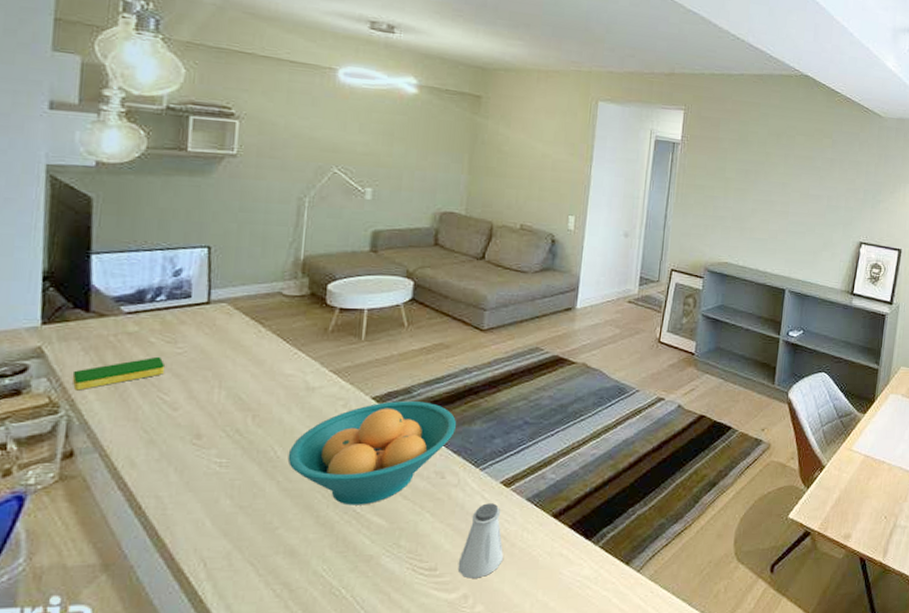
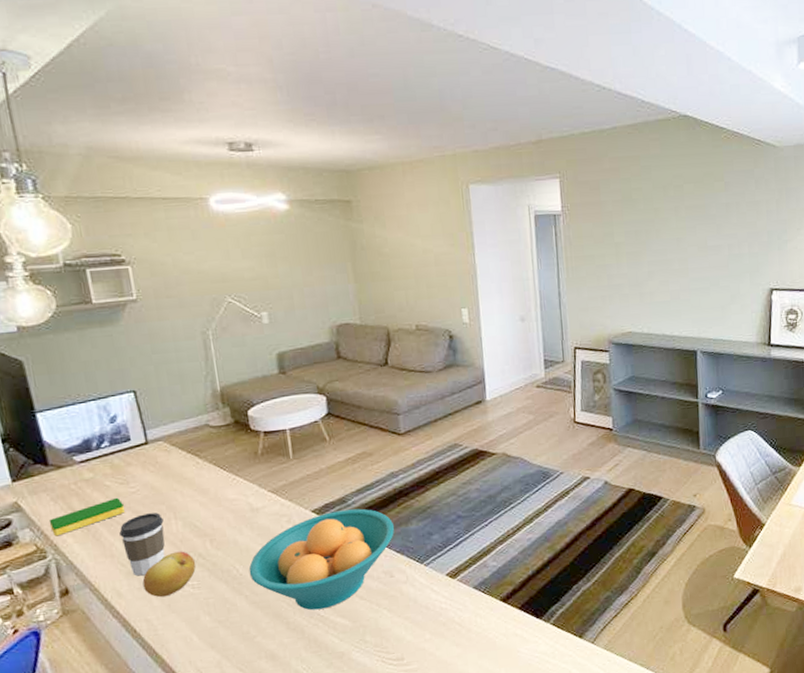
coffee cup: none [151,378,206,446] -> present [119,513,165,576]
fruit: none [163,424,231,473] -> present [142,551,196,598]
saltshaker: present [457,503,504,579] -> none [422,594,462,664]

